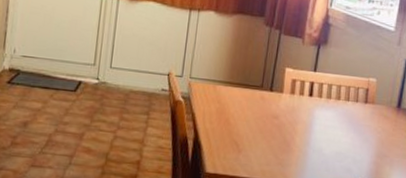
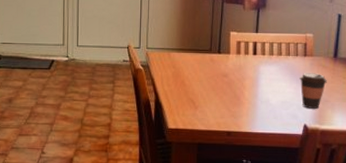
coffee cup: none [358,122,389,164] -> present [299,73,328,109]

